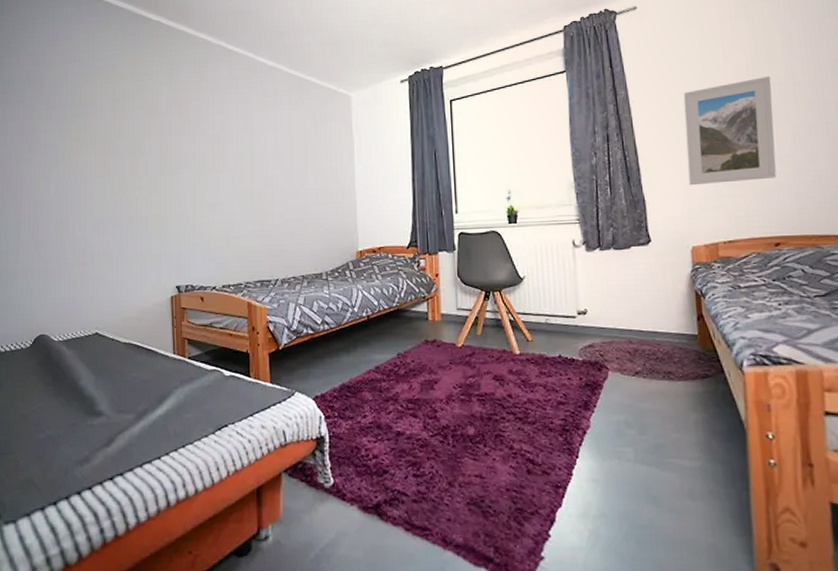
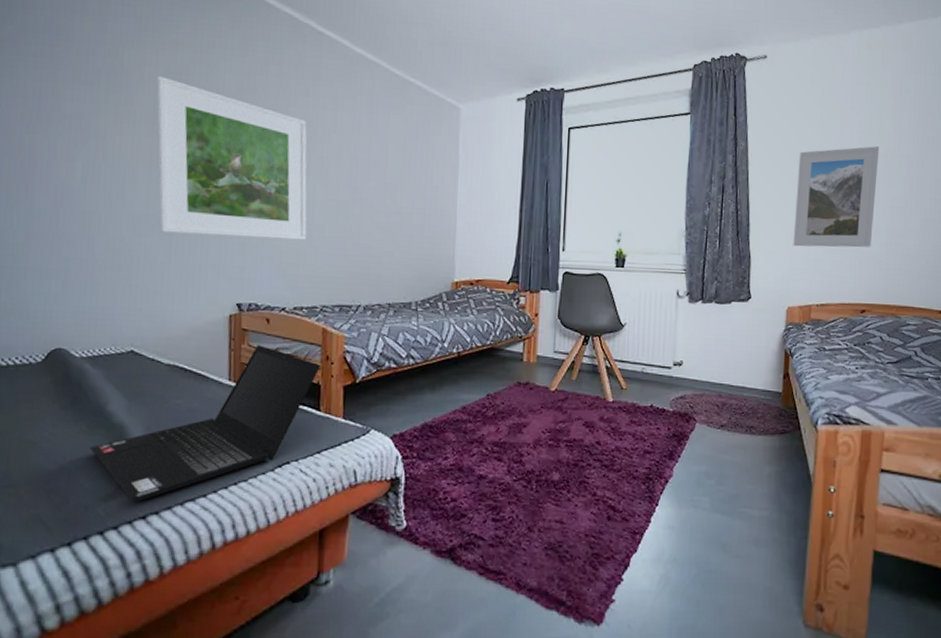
laptop computer: none [67,321,248,464] -> present [89,345,321,501]
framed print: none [106,103,230,231] -> present [156,75,307,240]

